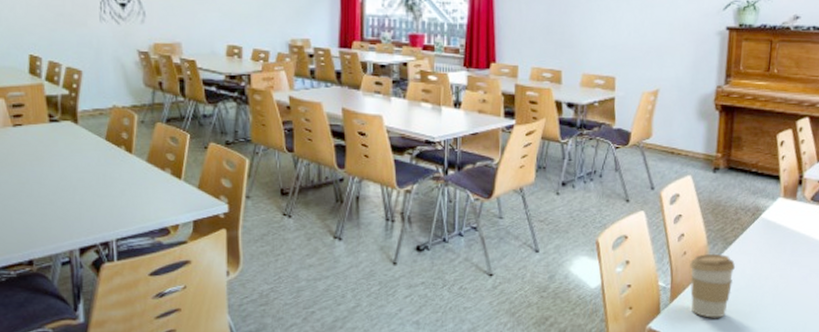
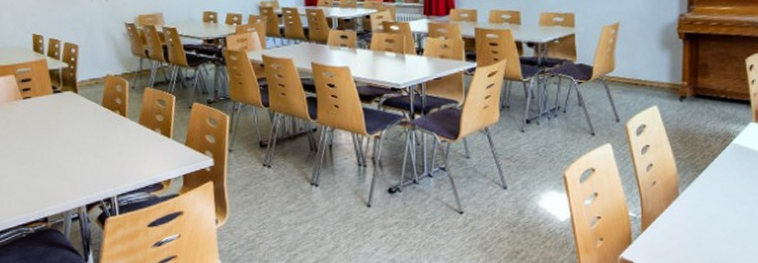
coffee cup: present [690,254,736,318] -> none [660,182,708,246]

